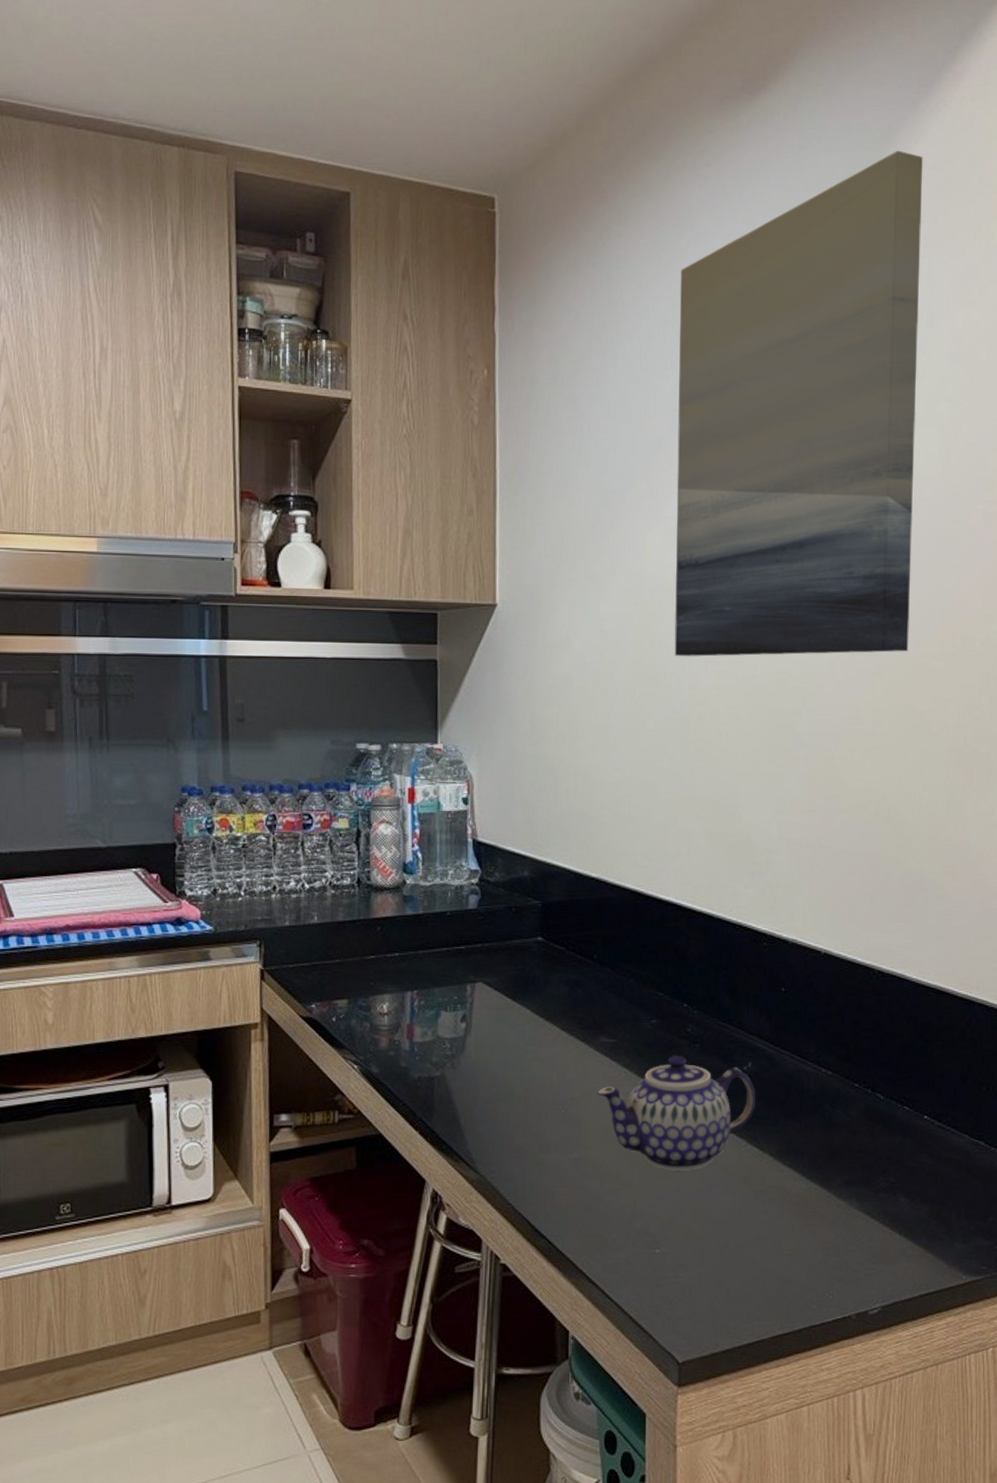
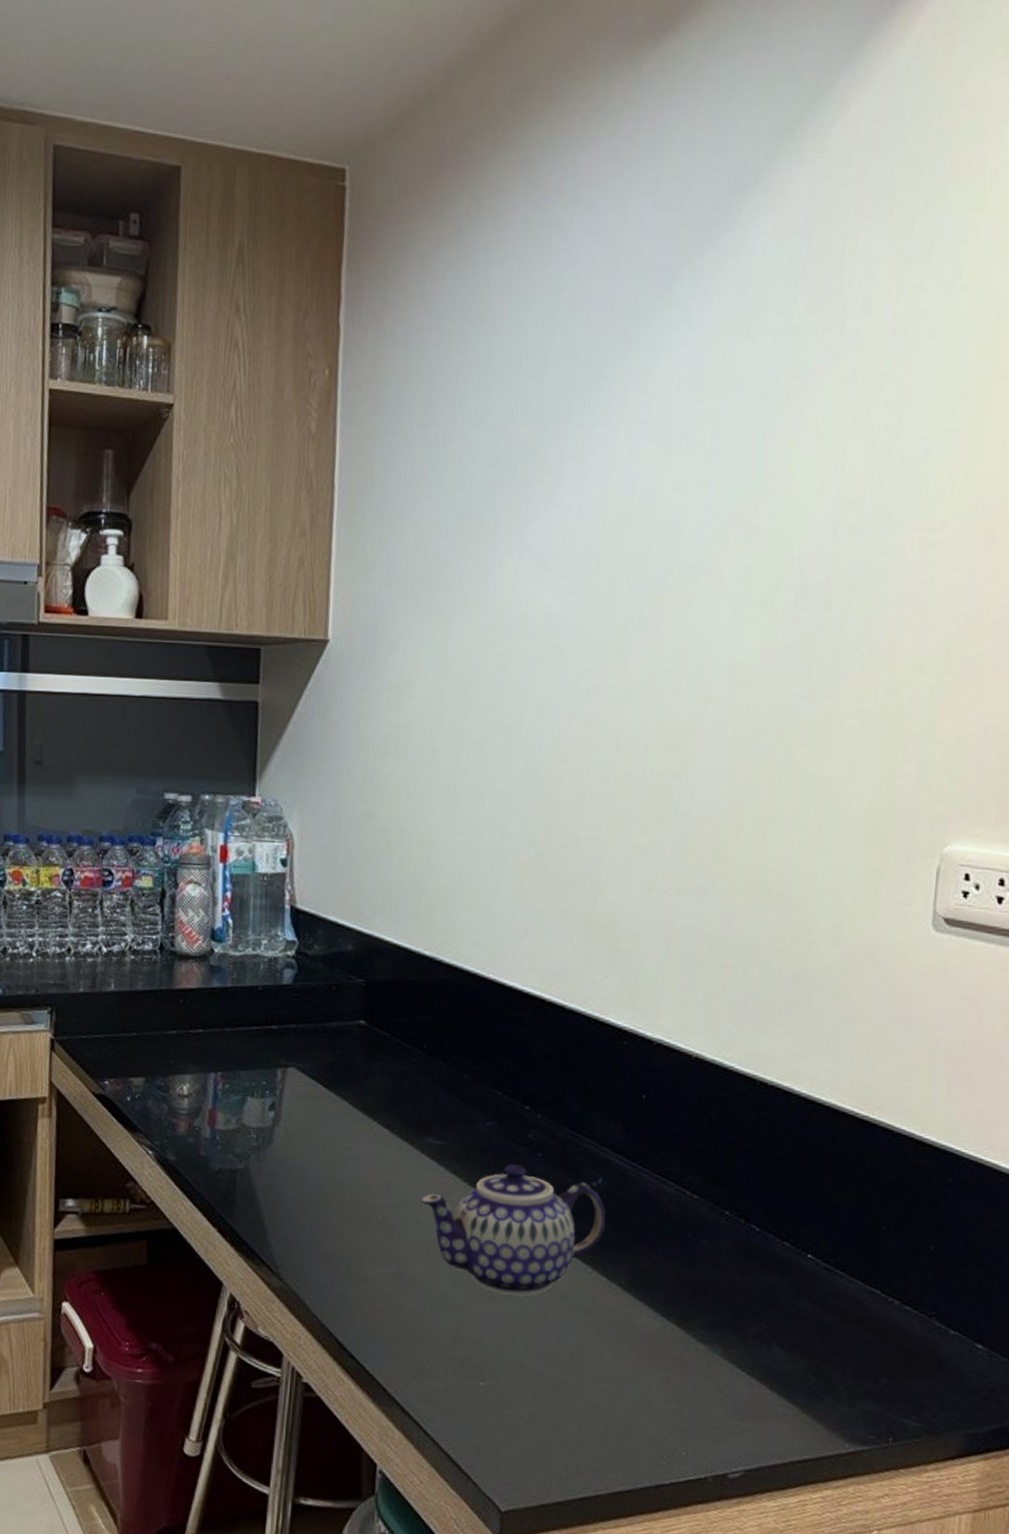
wall art: present [674,150,923,657] -> none [533,101,867,708]

